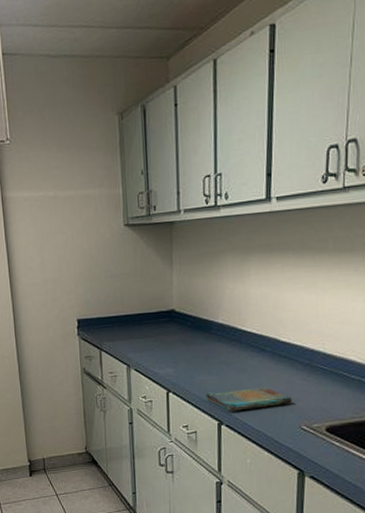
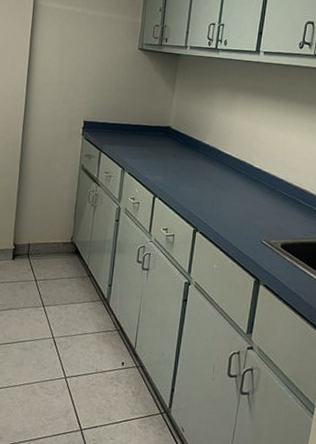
dish towel: present [205,387,292,412] -> none [186,202,257,222]

